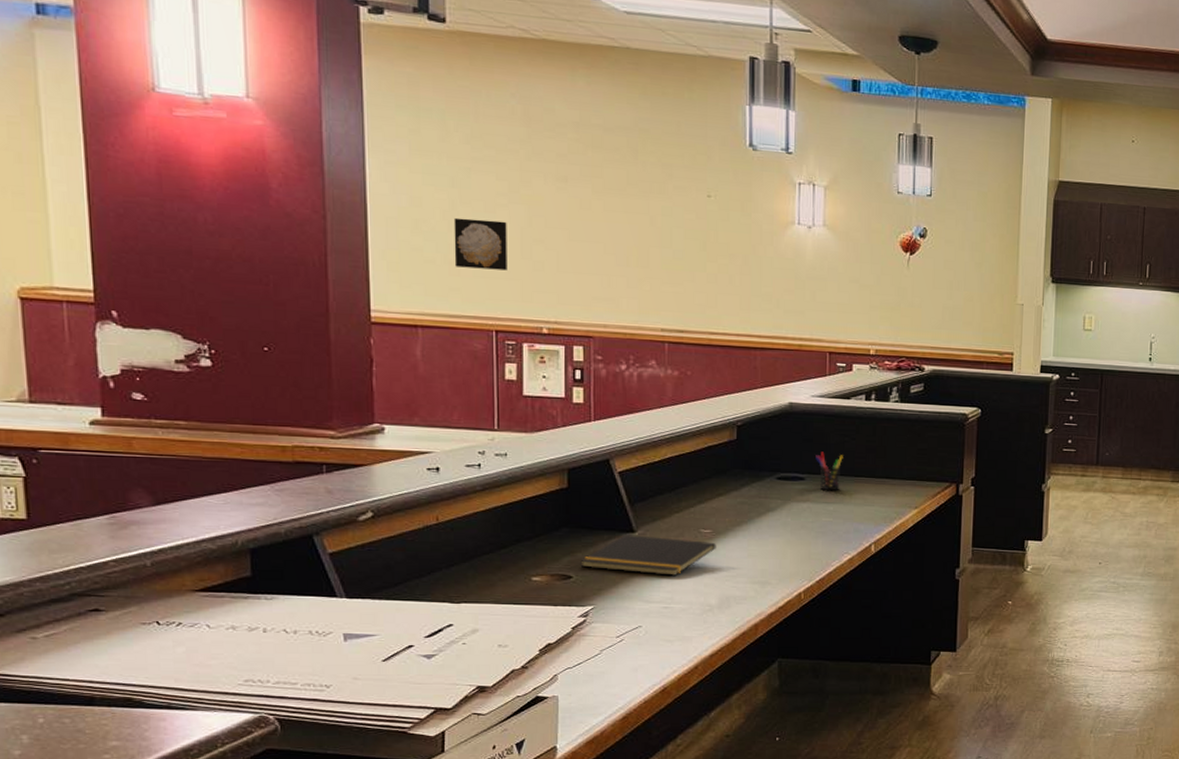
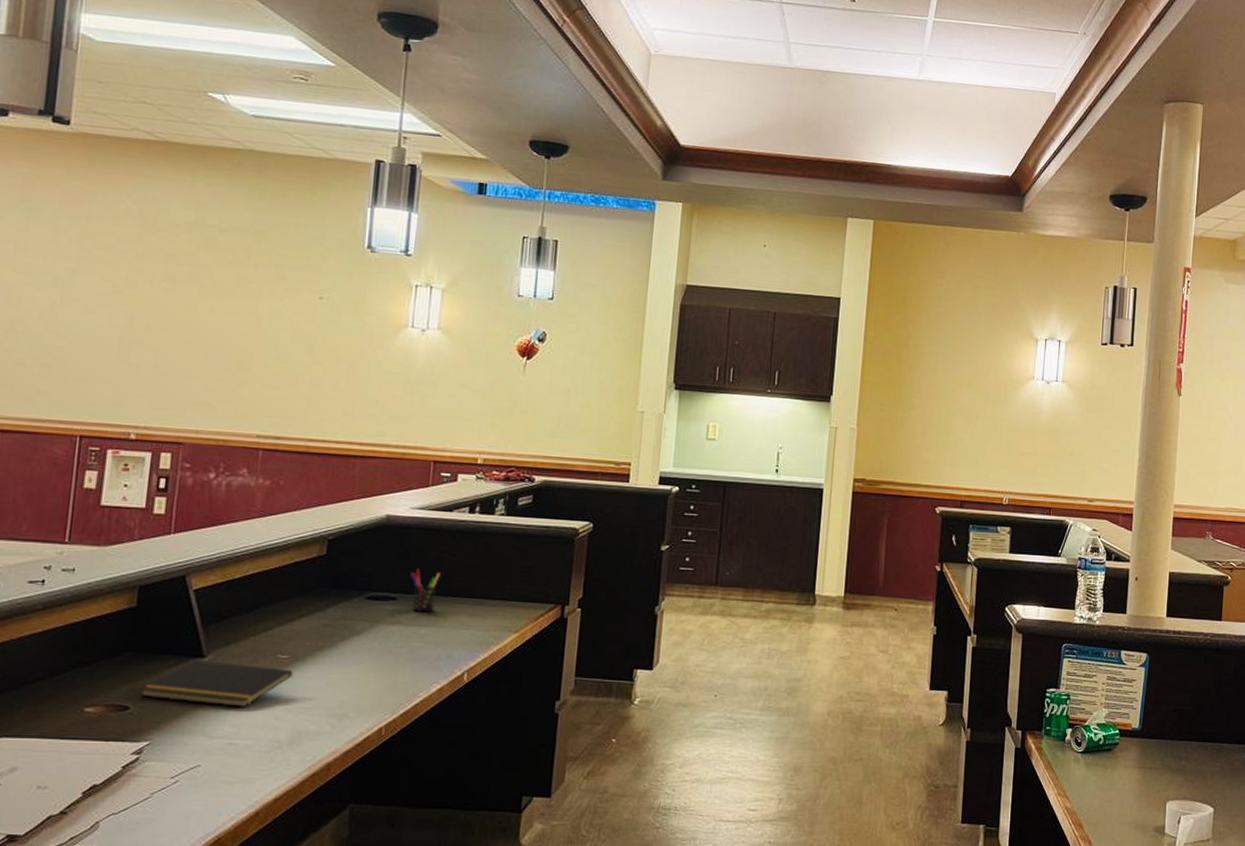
wall art: present [453,217,507,271] -> none [45,318,107,373]

